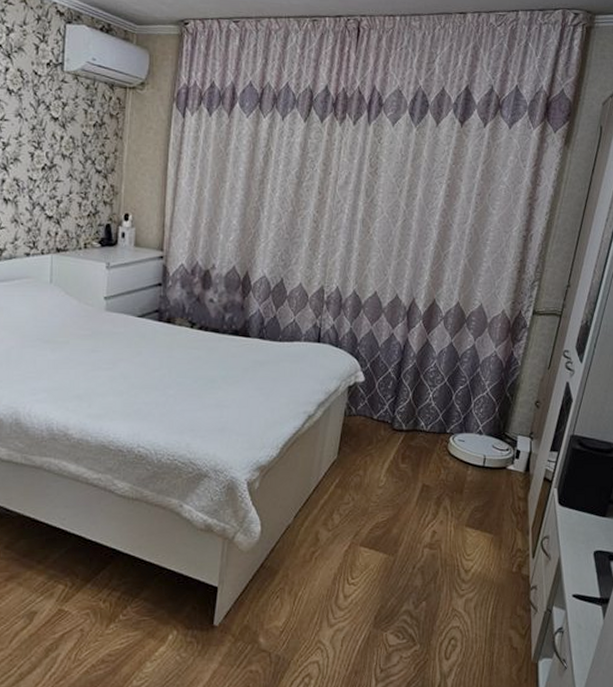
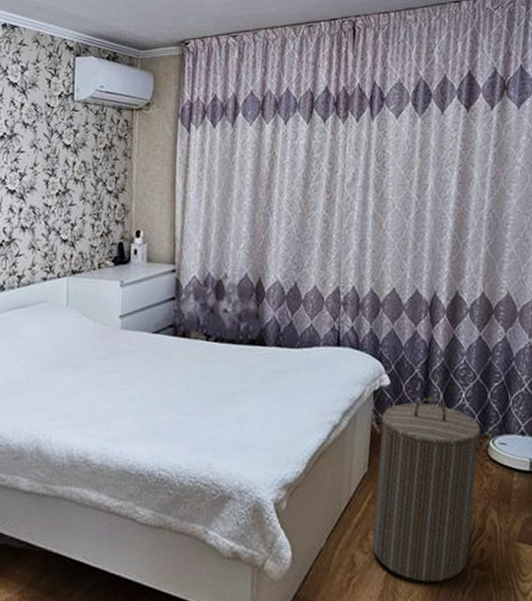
laundry hamper: none [336,396,453,558] -> present [371,397,493,583]

